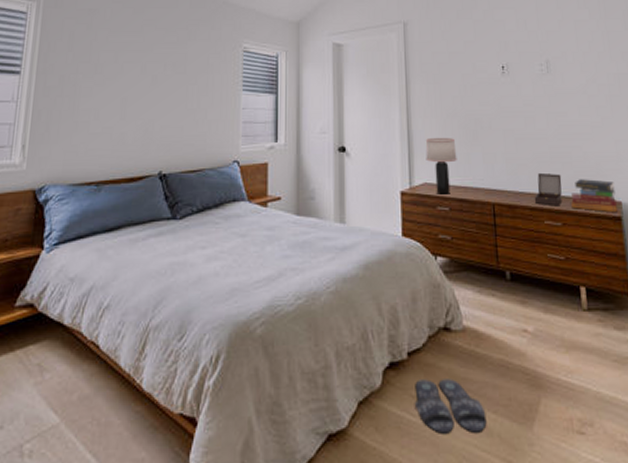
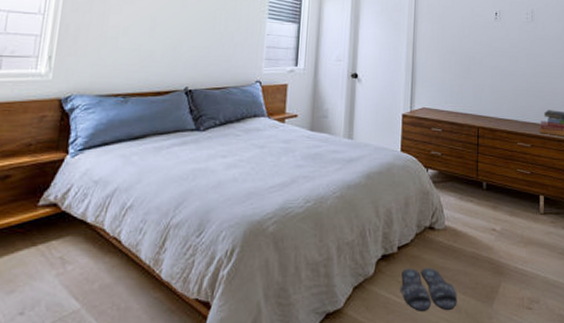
table lamp: present [425,137,457,194] -> none [426,69,452,118]
jewelry box: present [534,172,563,206] -> none [511,103,534,131]

